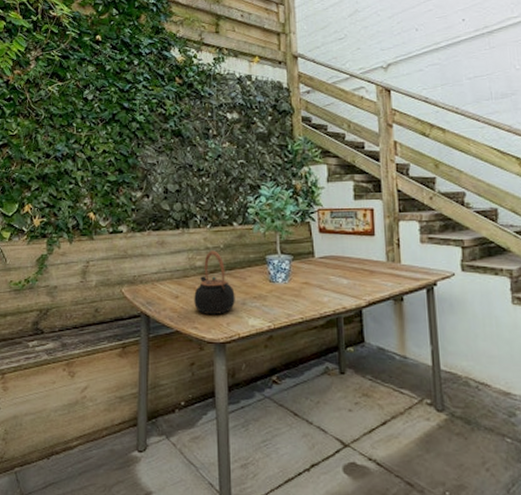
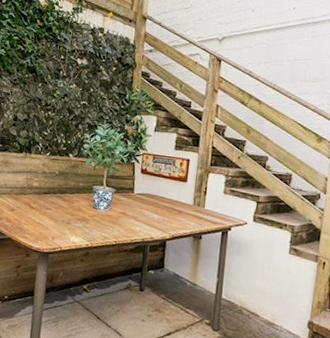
teapot: present [194,250,235,314] -> none [27,175,63,230]

